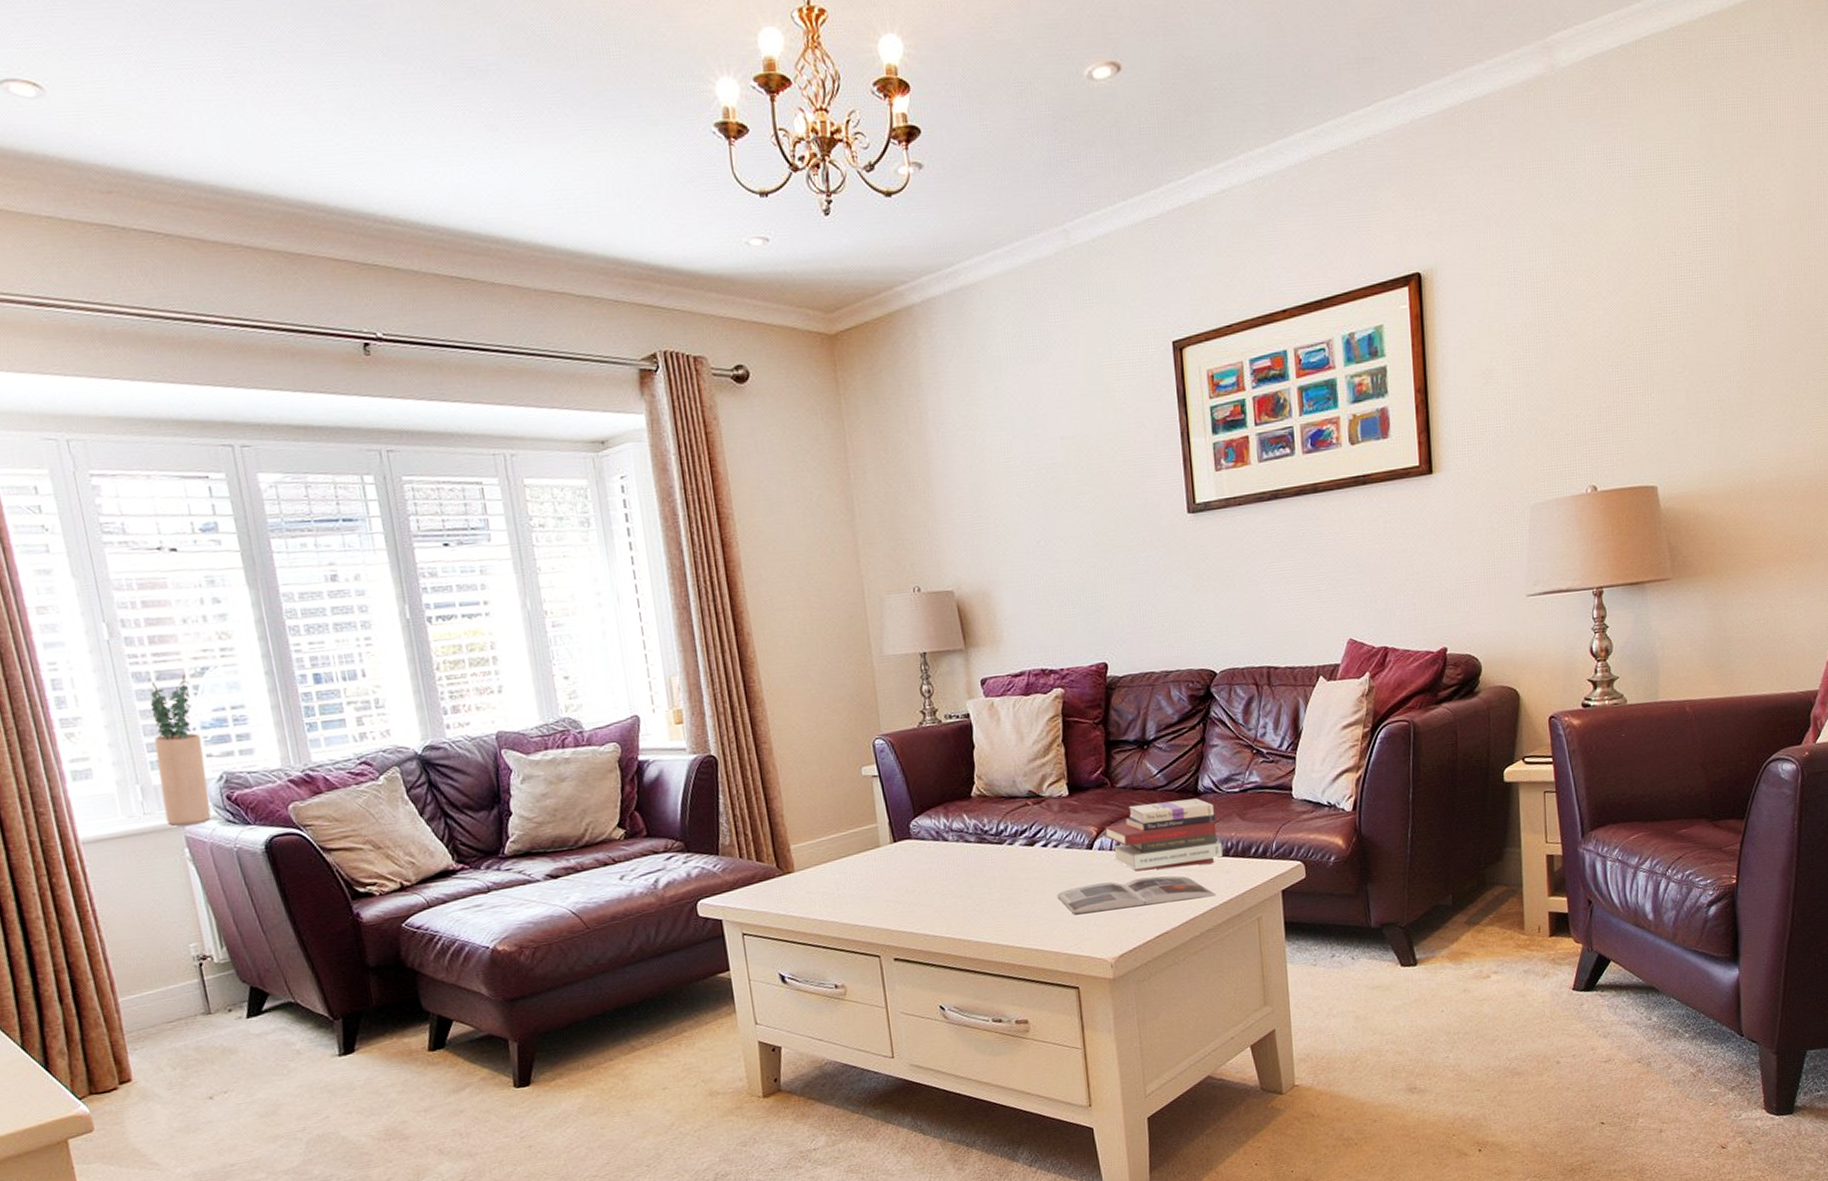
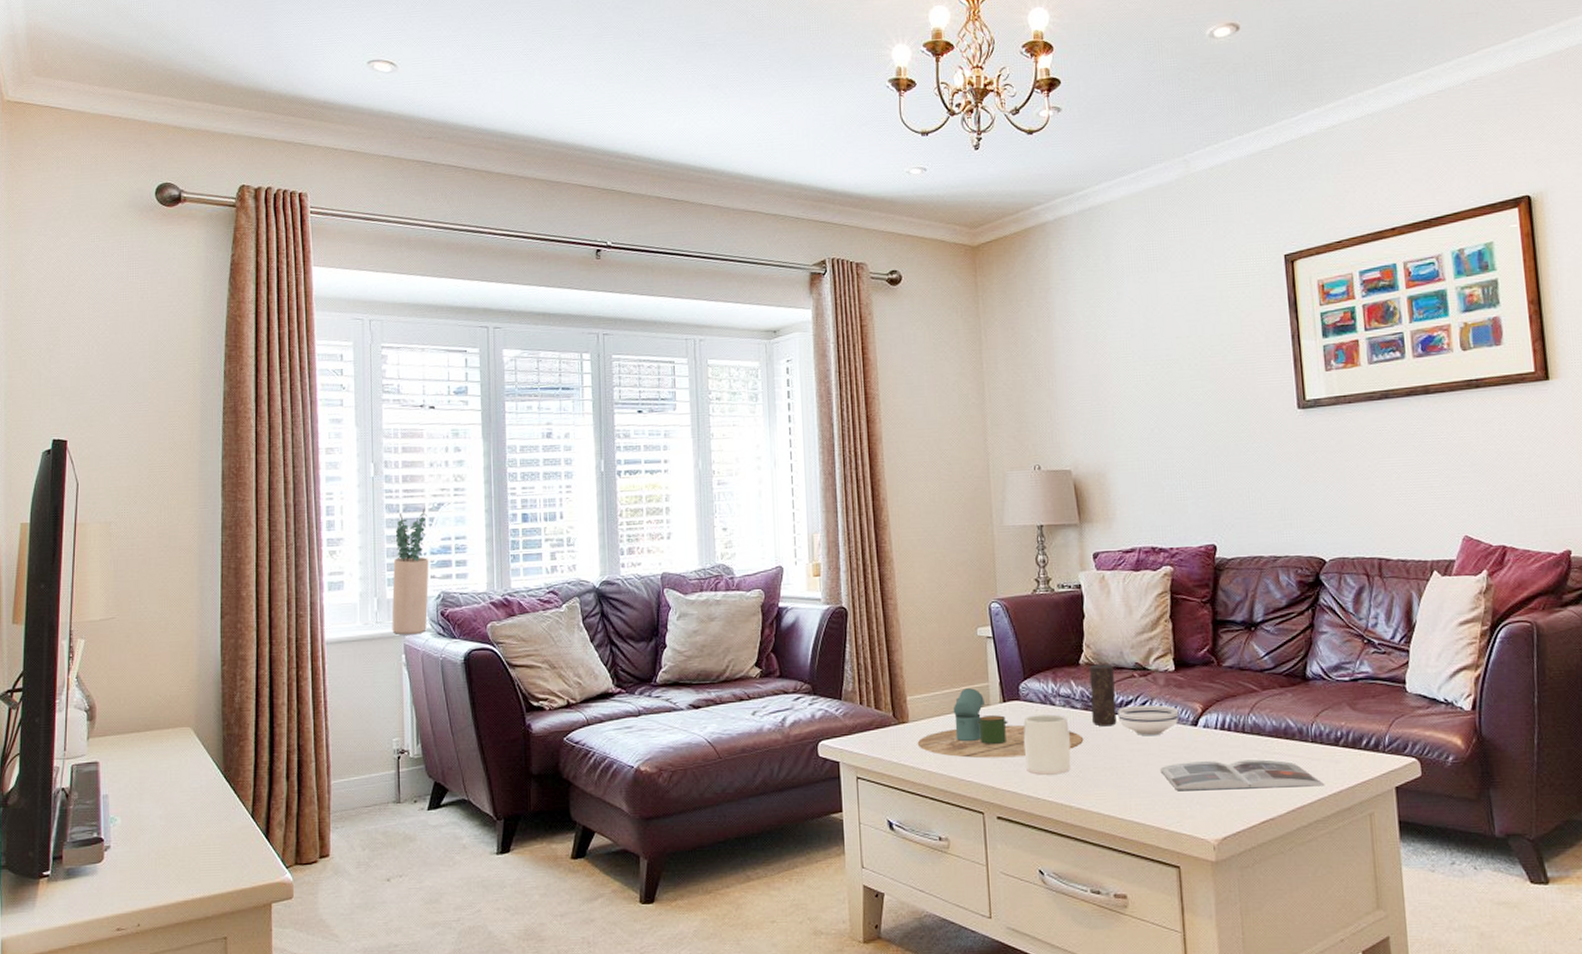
decorative tray: none [805,830,979,903] -> present [917,688,1084,759]
mug: none [916,850,967,913] -> present [1023,714,1071,775]
candle: none [981,794,1012,858] -> present [1089,664,1117,727]
bowl: none [1012,831,1075,864] -> present [1117,704,1179,735]
books: present [1104,798,1223,872] -> none [1210,684,1332,753]

